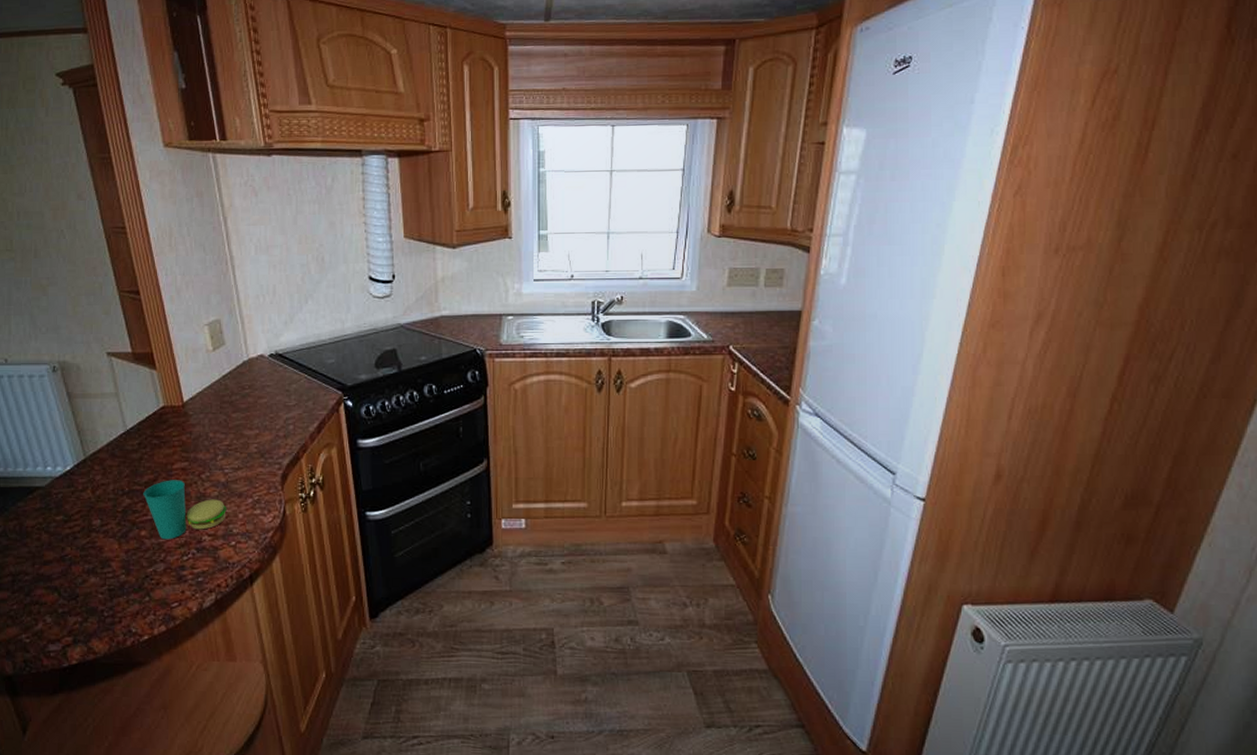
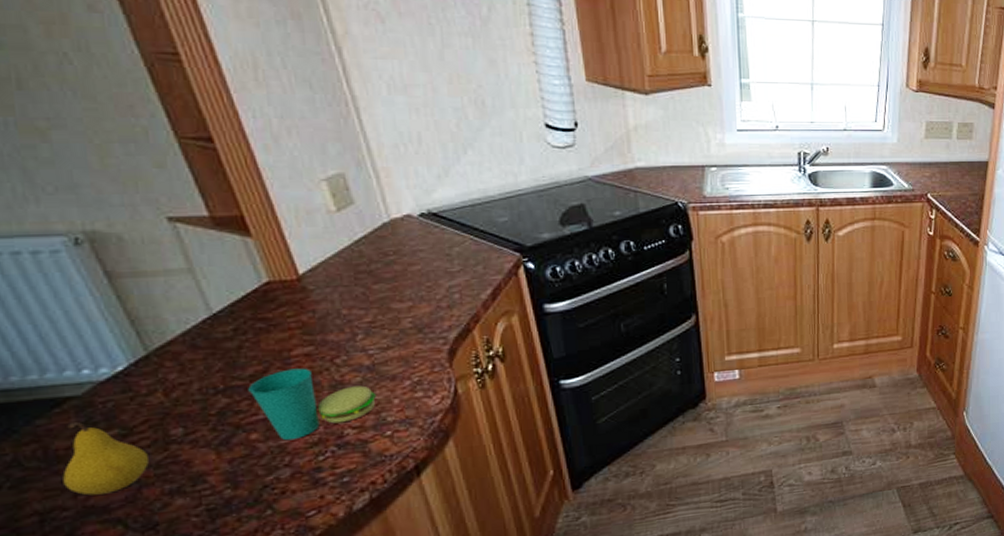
fruit: none [28,506,78,566] -> present [63,421,149,496]

